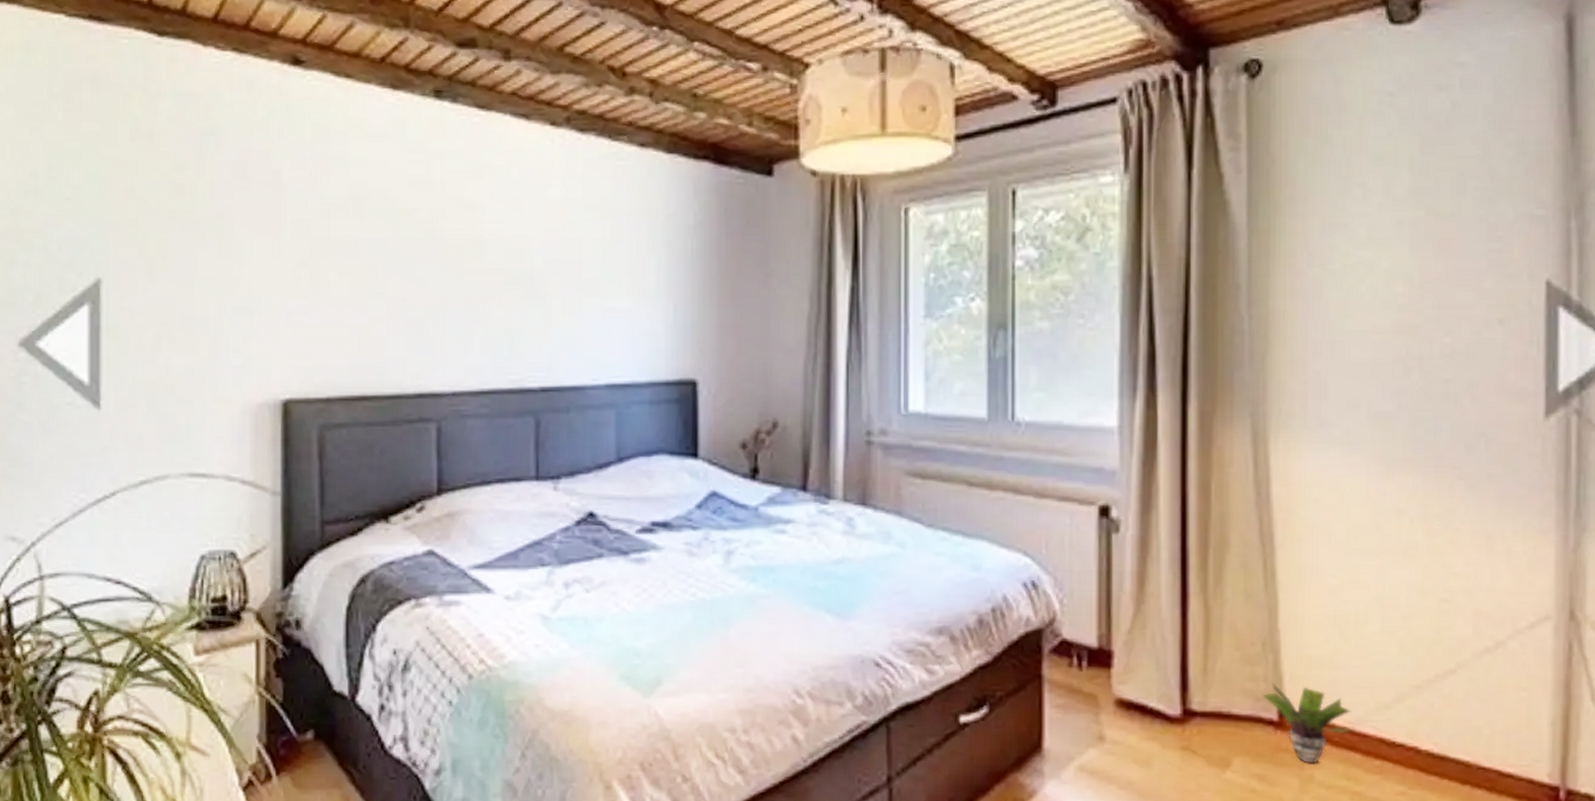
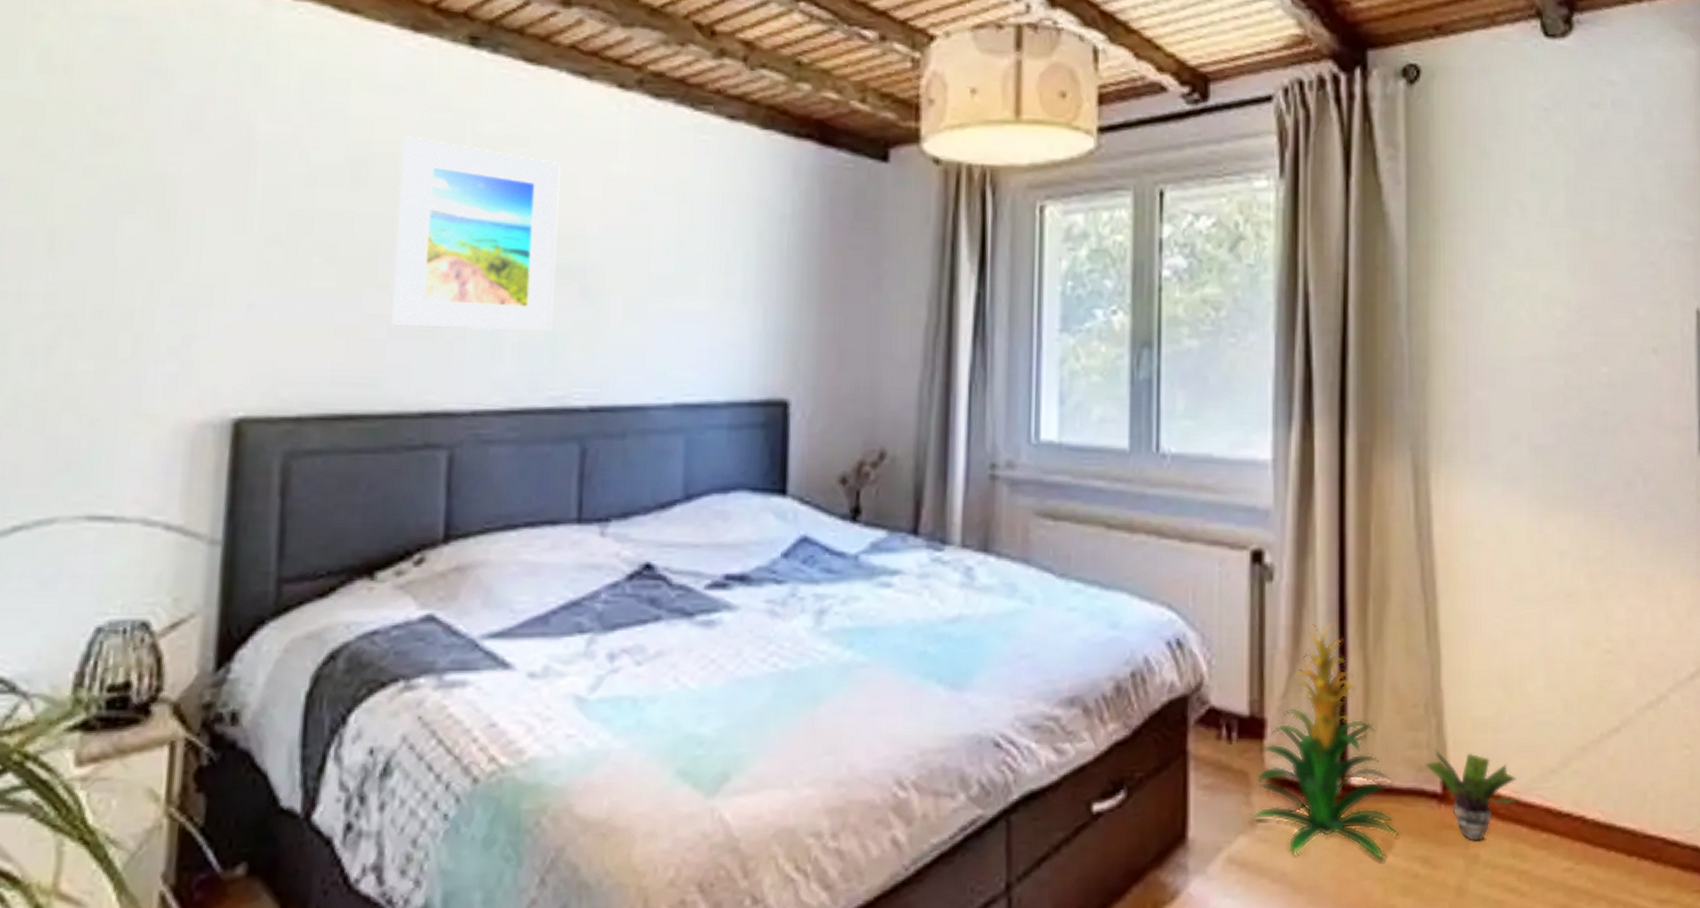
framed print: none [388,174,509,328] -> present [391,136,561,332]
indoor plant: none [1101,569,1237,775] -> present [1253,622,1399,860]

